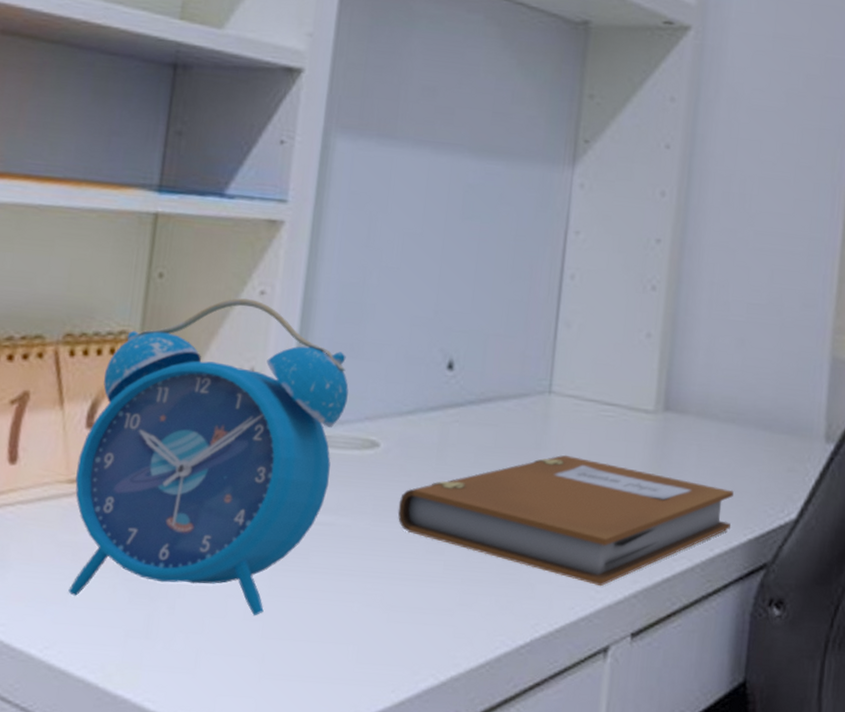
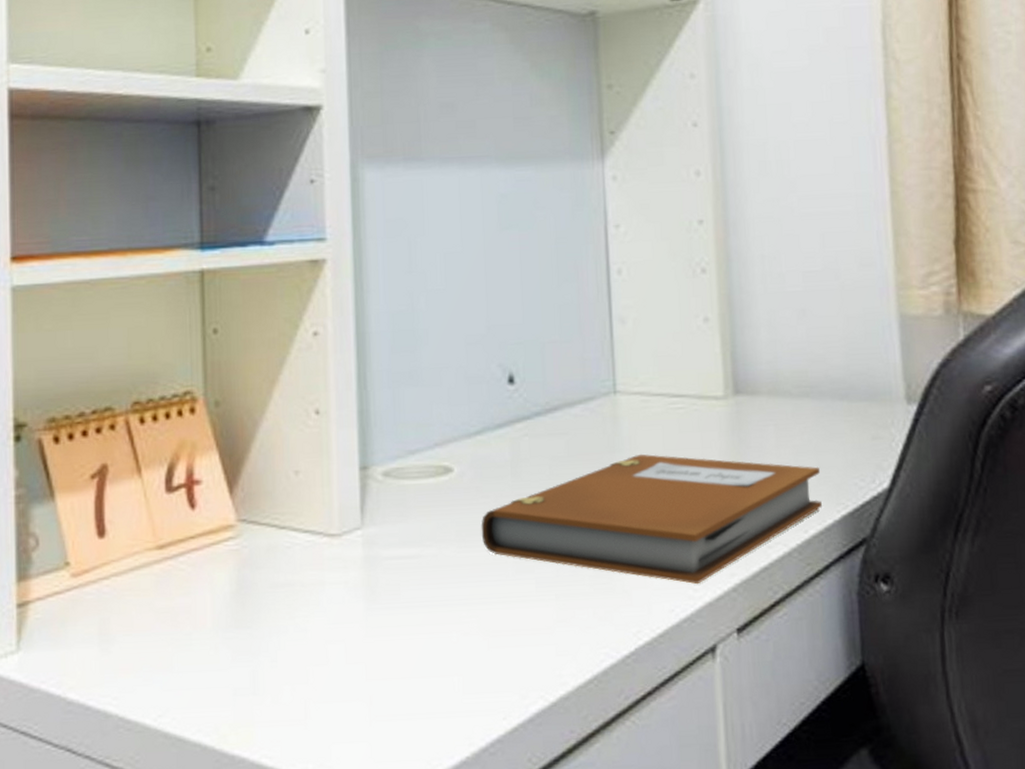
alarm clock: present [68,298,349,616] -> none [163,342,415,661]

